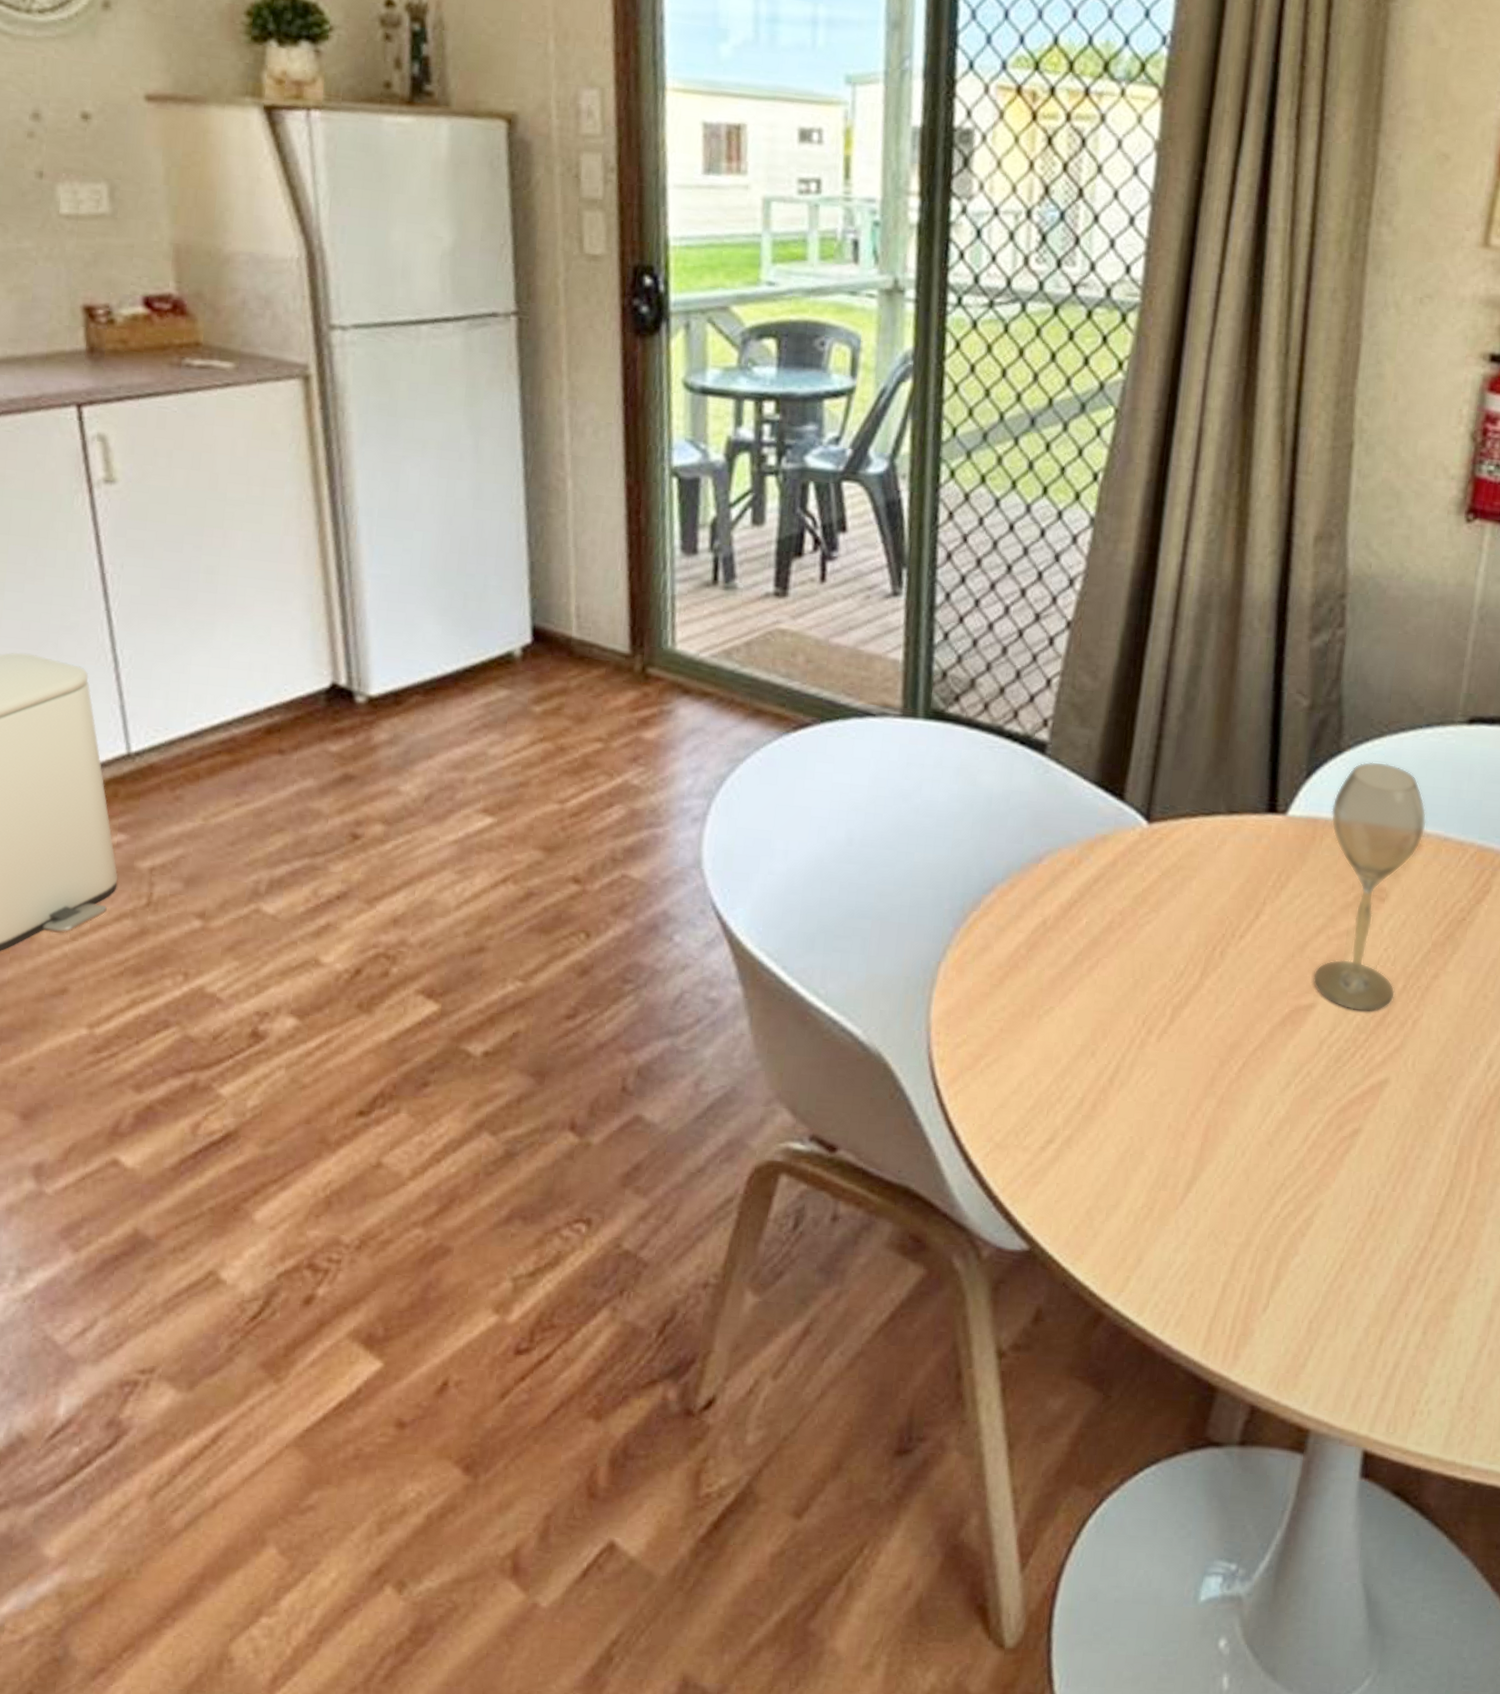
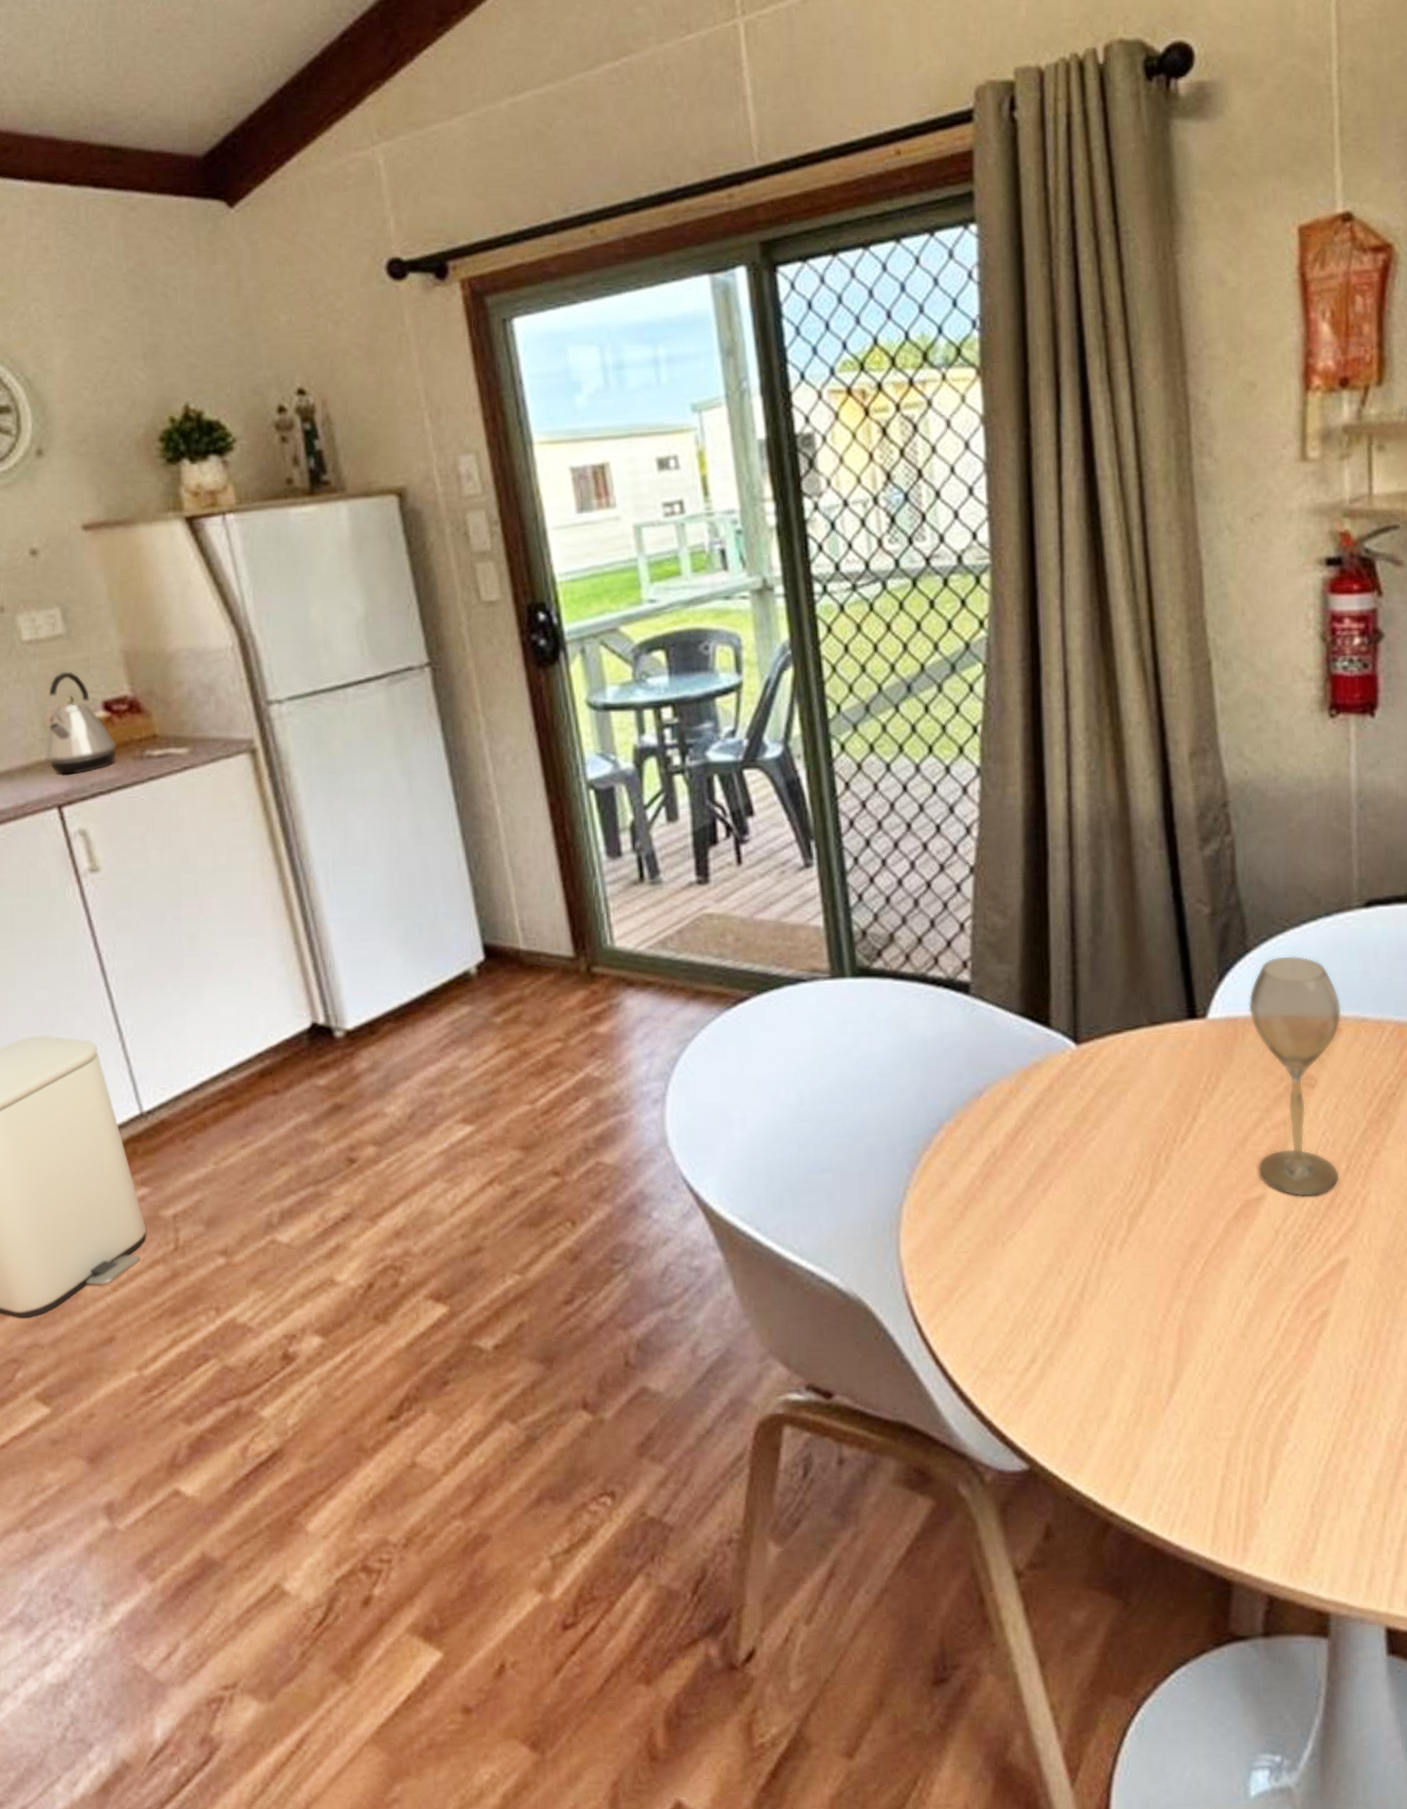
kettle: none [70,256,153,372] -> present [45,672,117,774]

